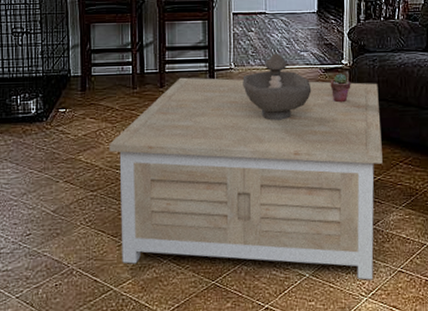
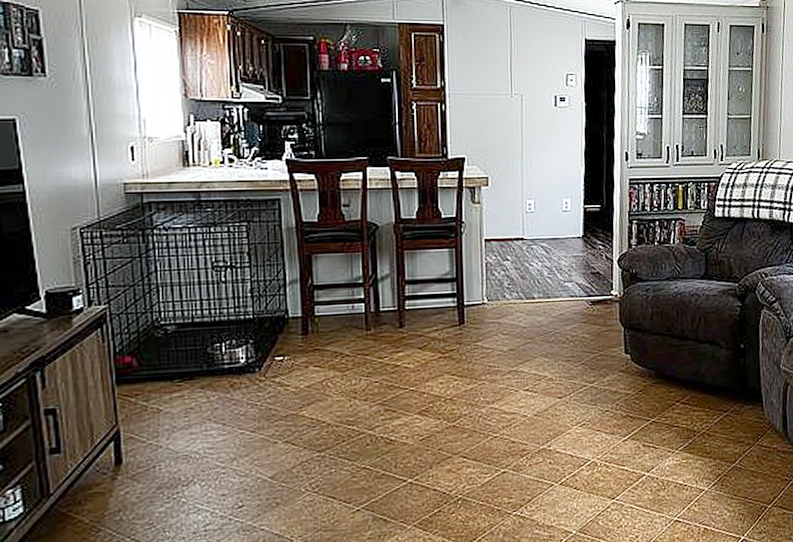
coffee table: present [109,77,383,280] -> none [338,315,657,533]
decorative bowl: present [243,53,312,121] -> none [497,284,577,361]
potted succulent: present [330,74,351,103] -> none [598,306,622,339]

